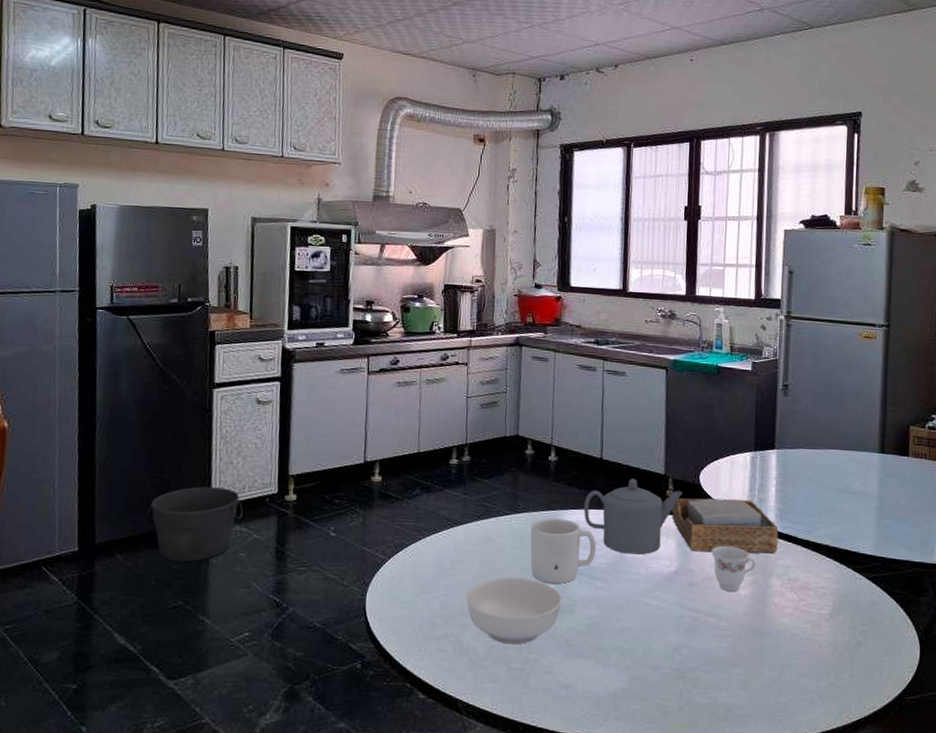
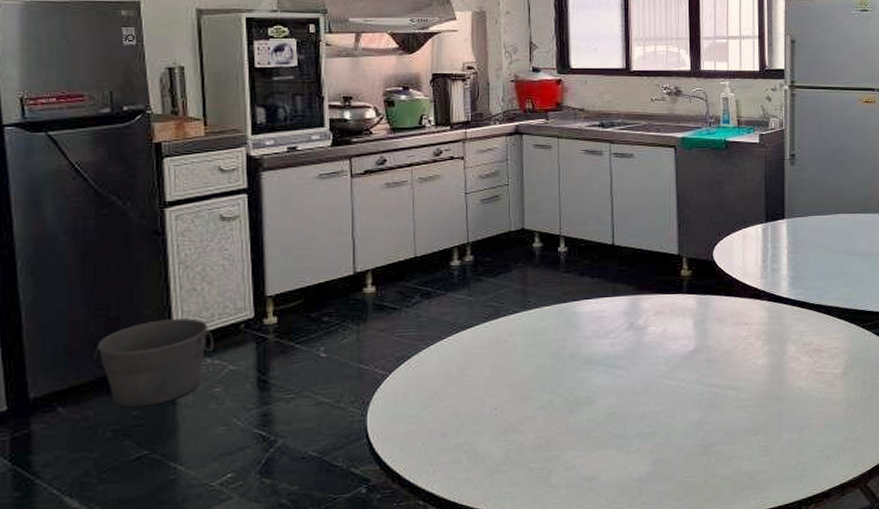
bowl: present [466,577,562,645] -> none [478,375,580,445]
mug: present [530,518,597,584] -> none [543,310,613,378]
teapot: present [583,478,683,555] -> none [597,262,697,338]
napkin holder: present [672,498,779,554] -> none [687,271,792,328]
teacup: present [711,546,755,591] -> none [728,318,771,363]

